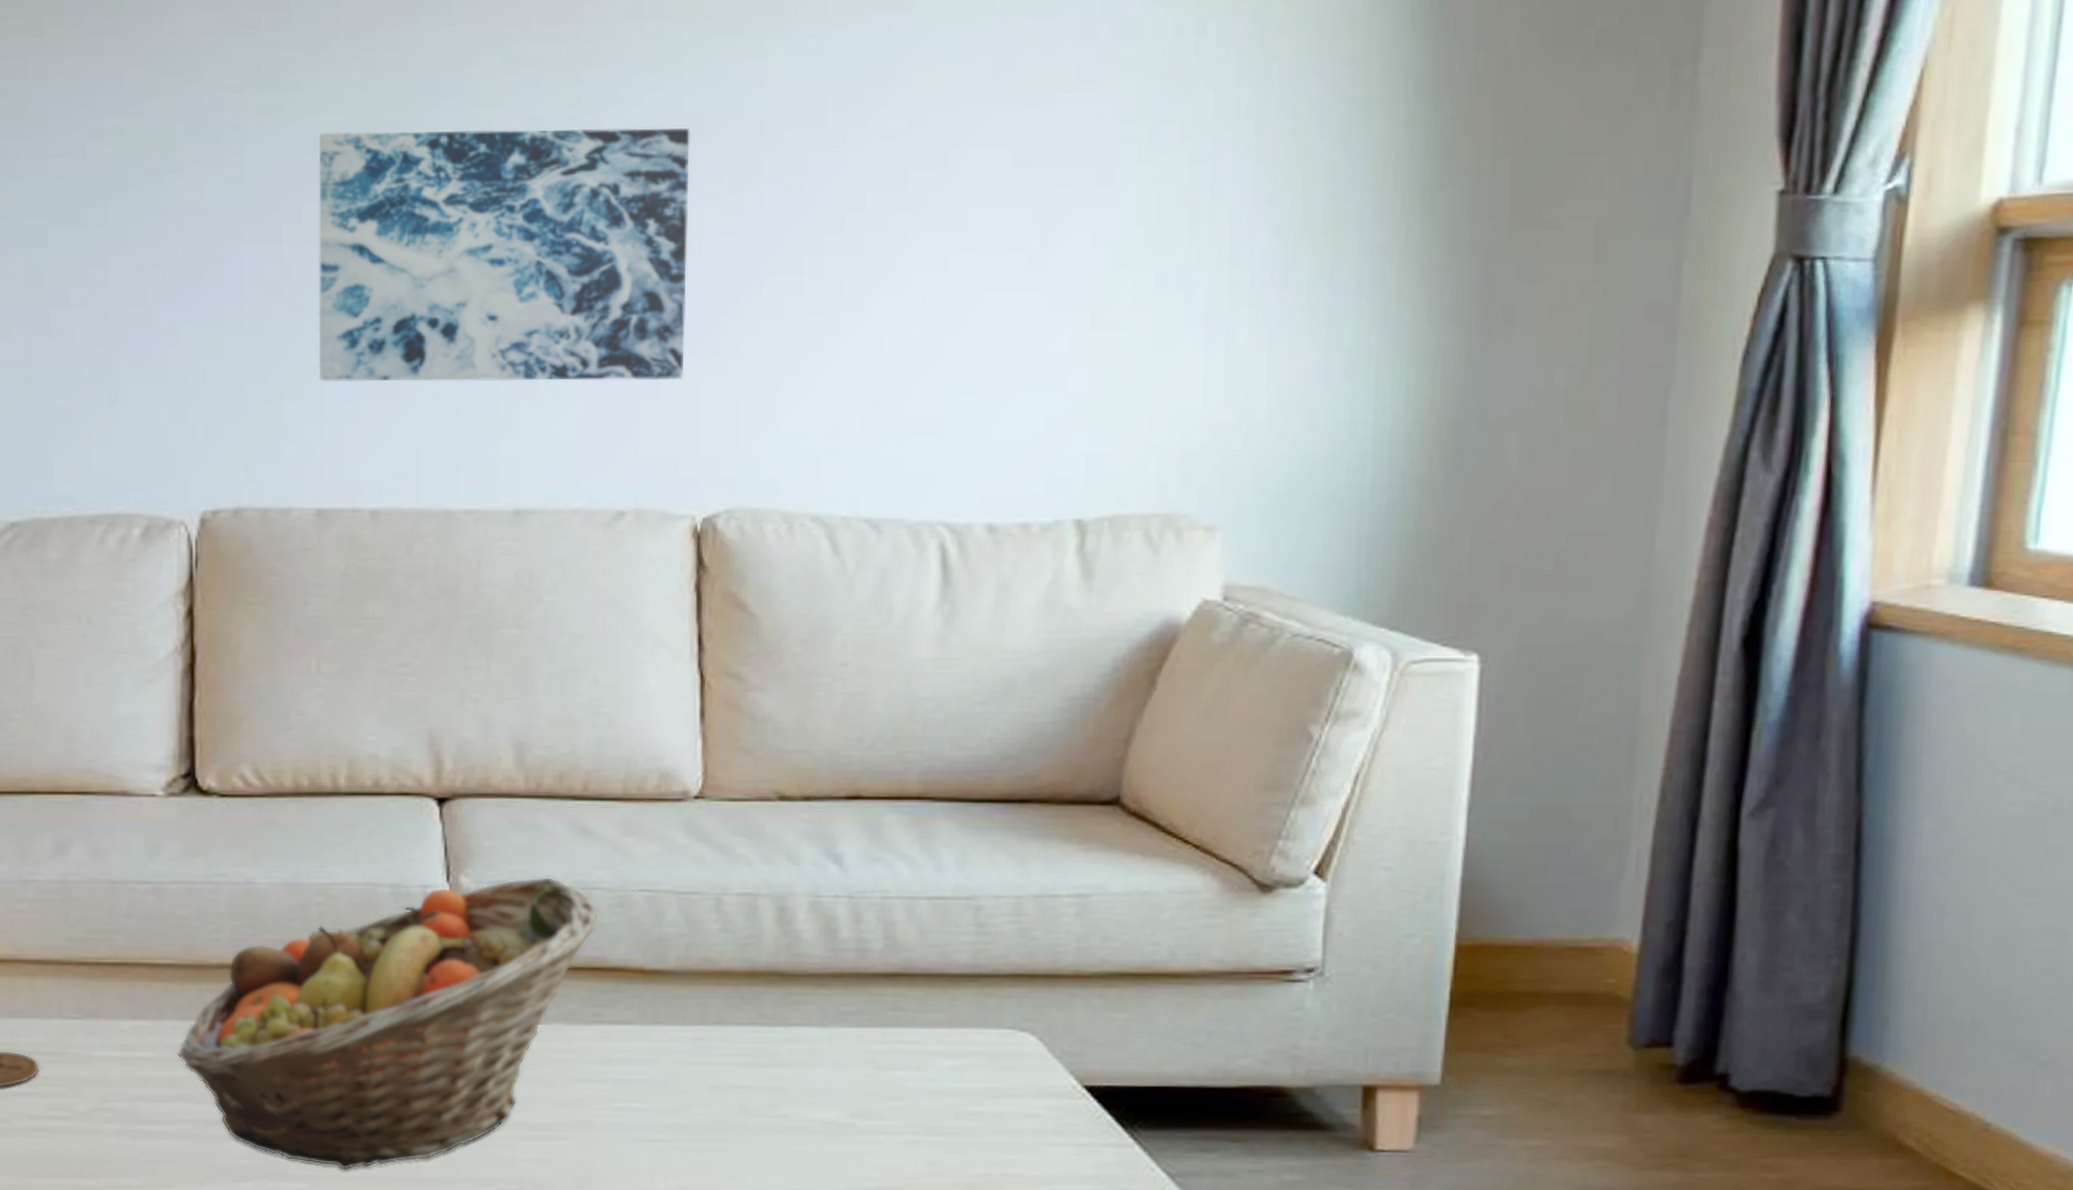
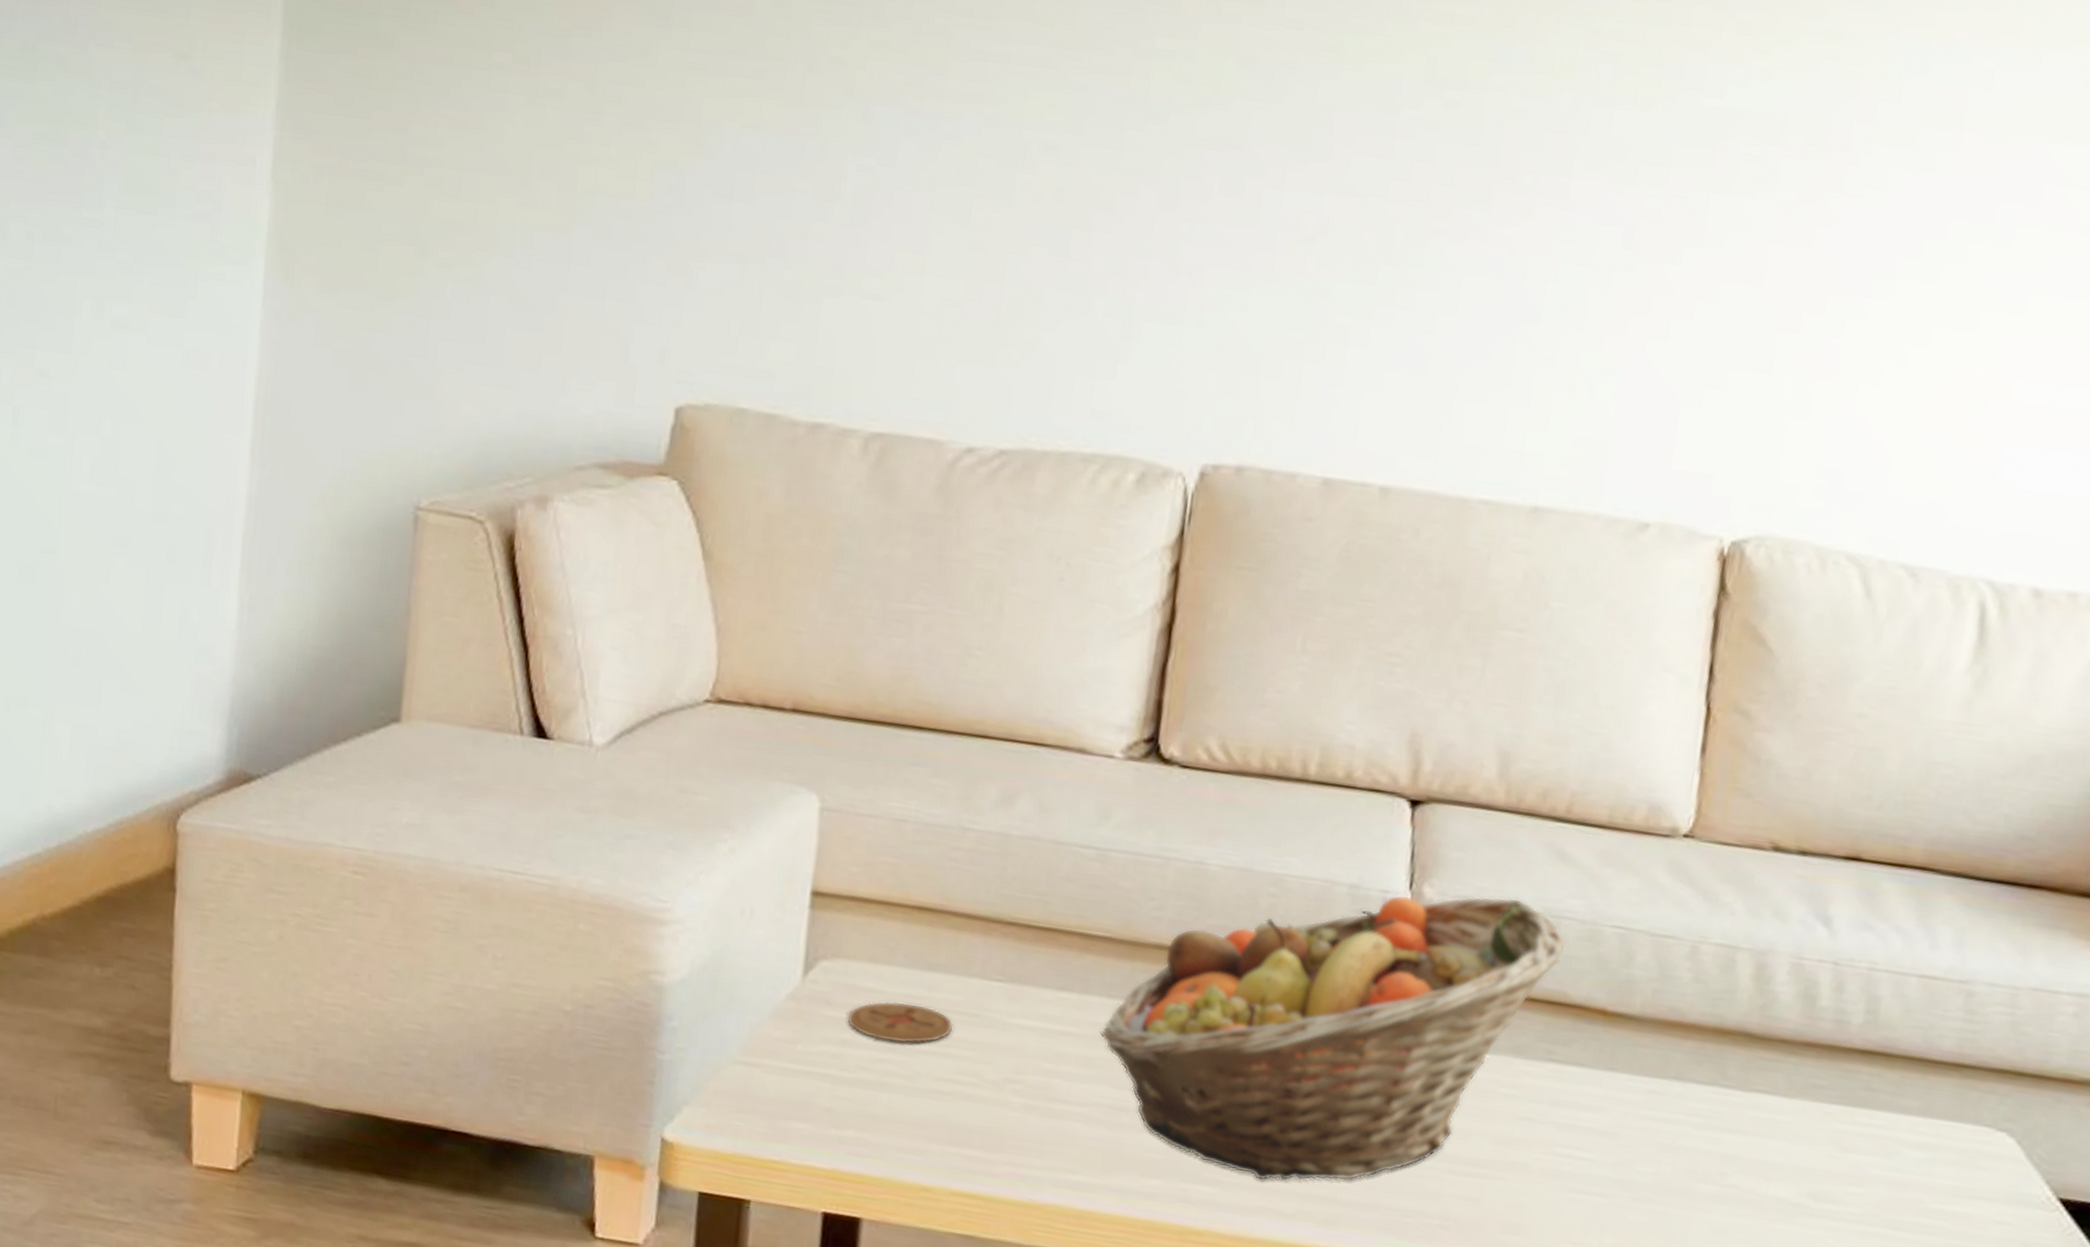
wall art: present [318,128,690,382] -> none [1345,82,1772,393]

